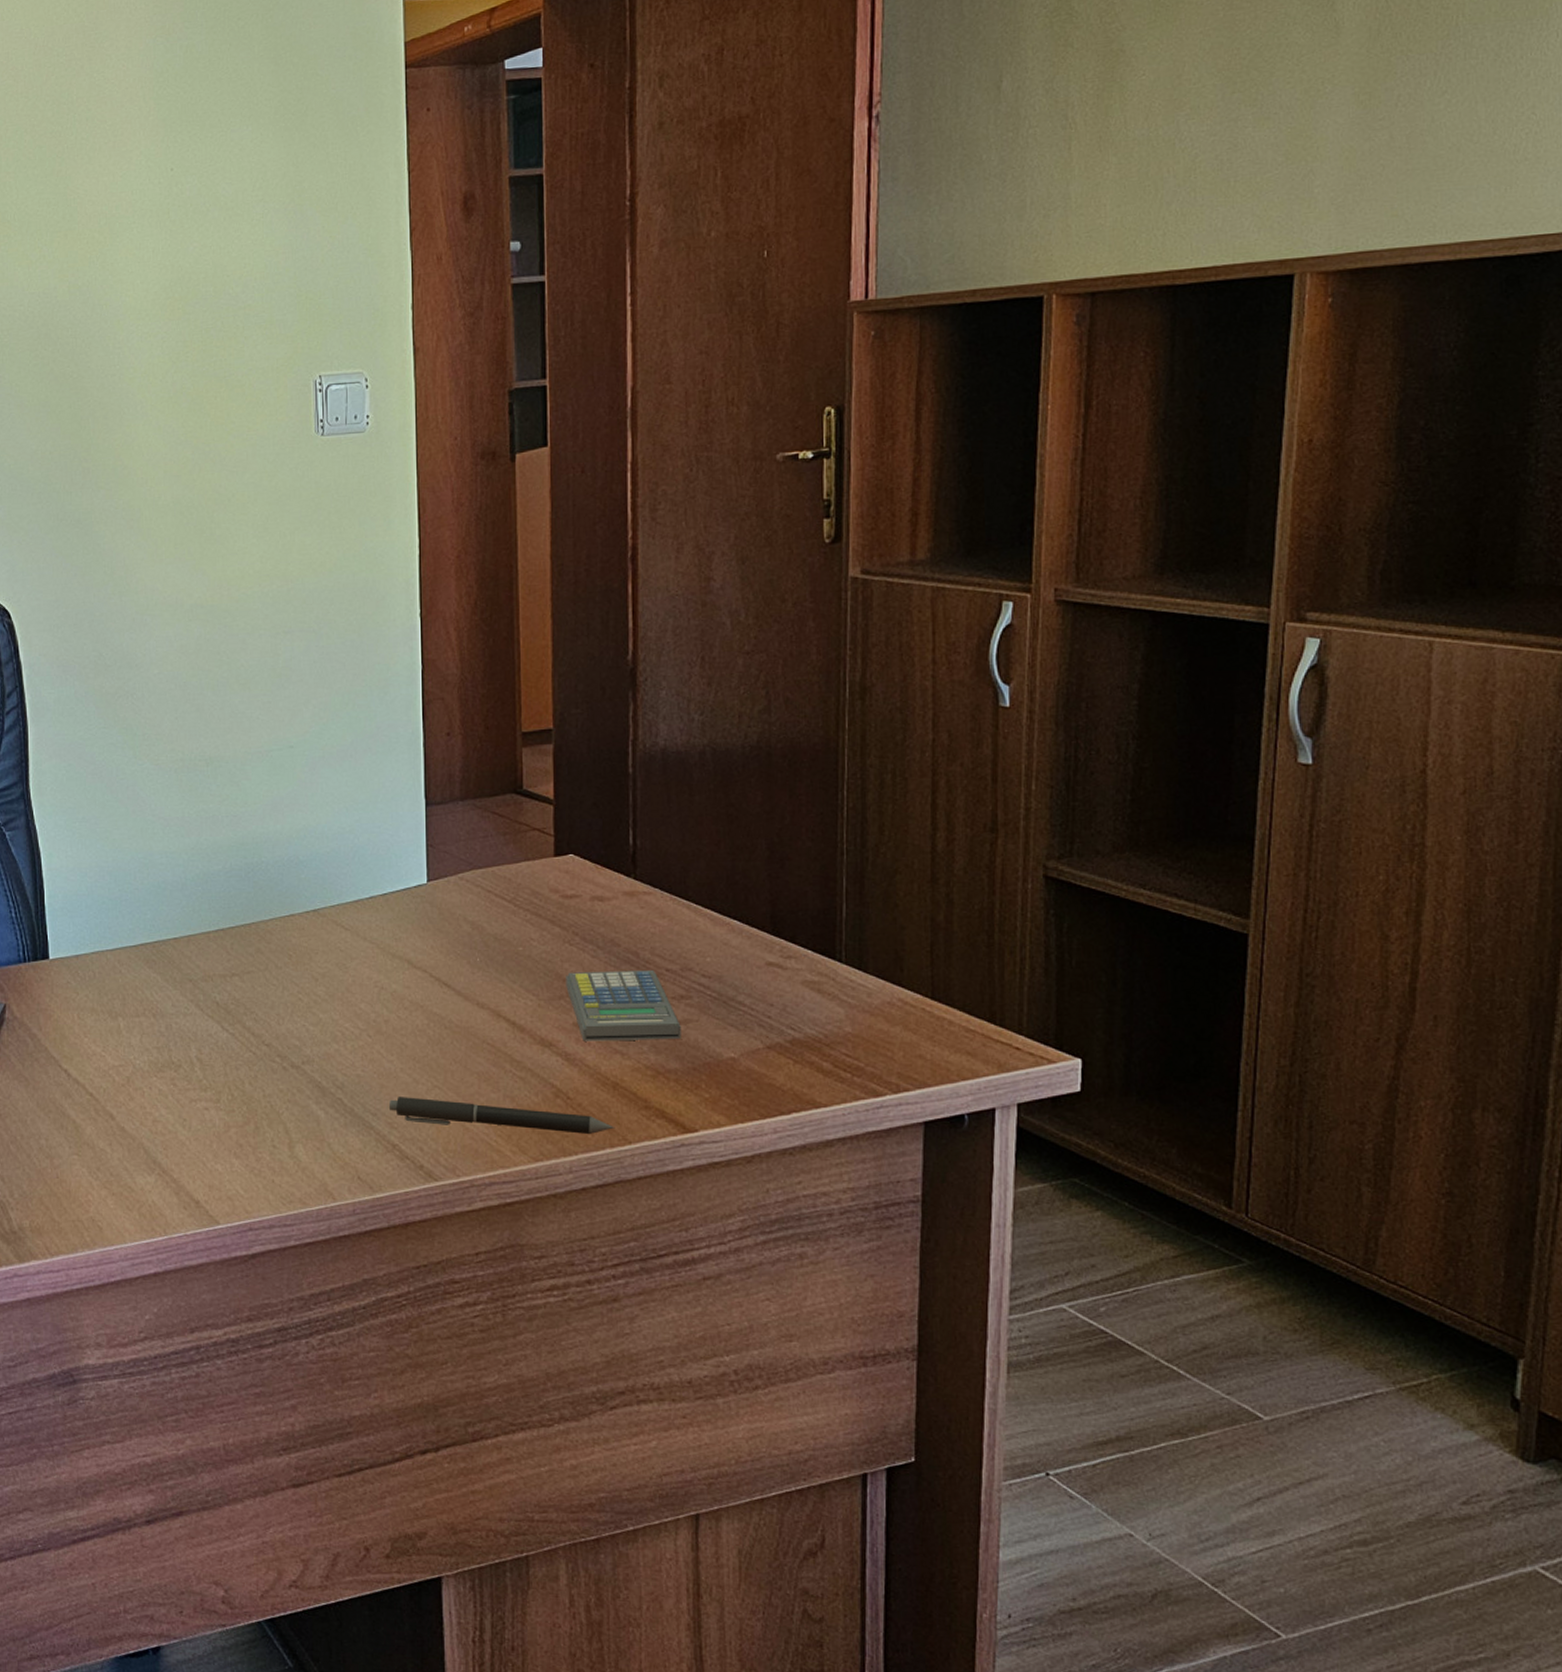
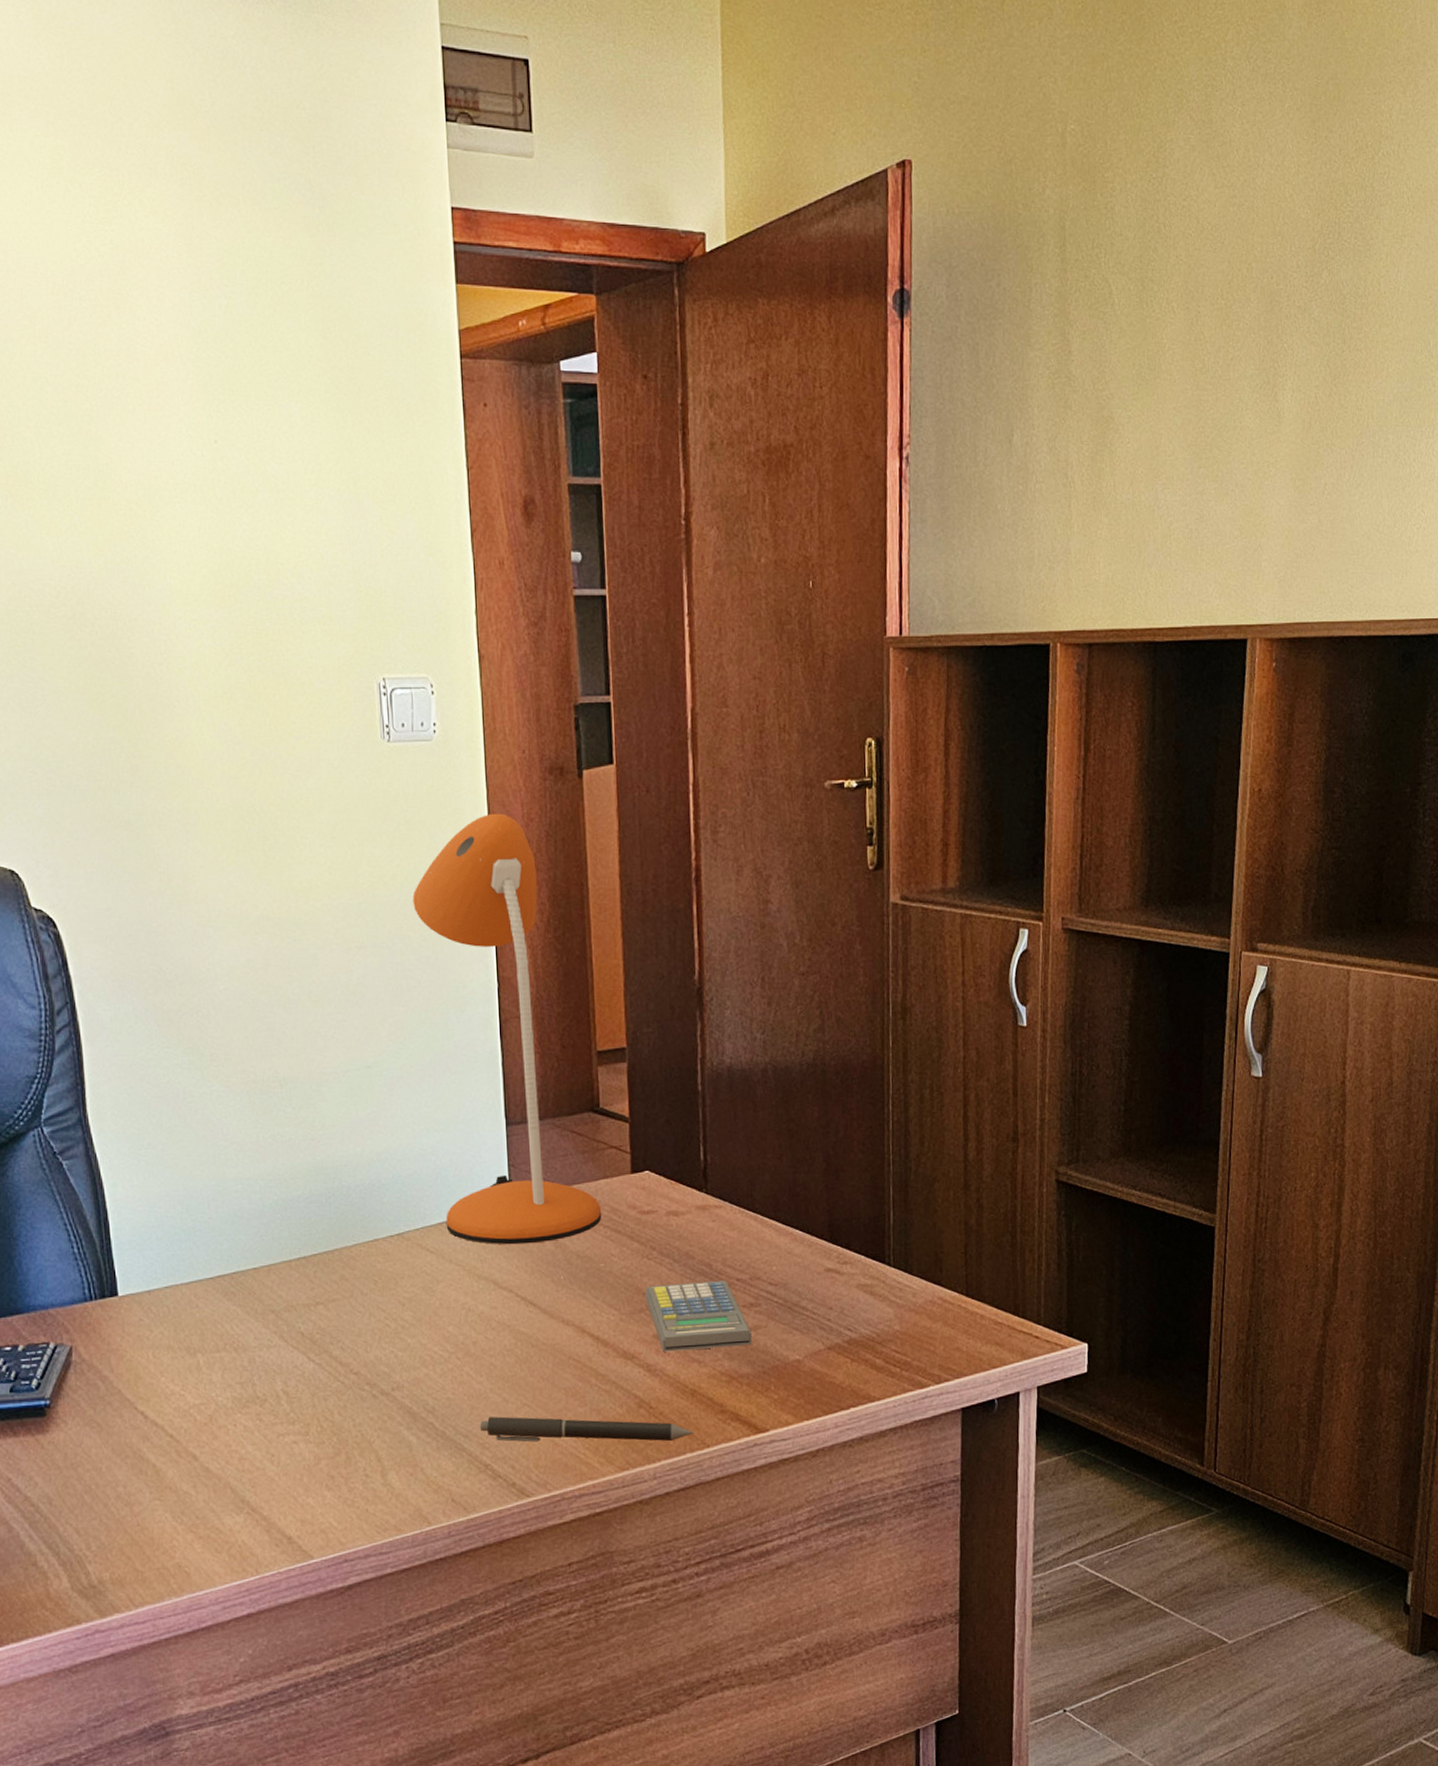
desk lamp: none [340,499,522,925] -> present [412,813,602,1245]

